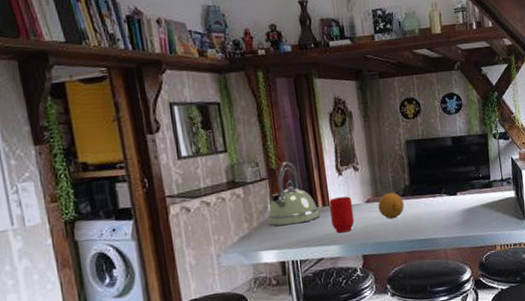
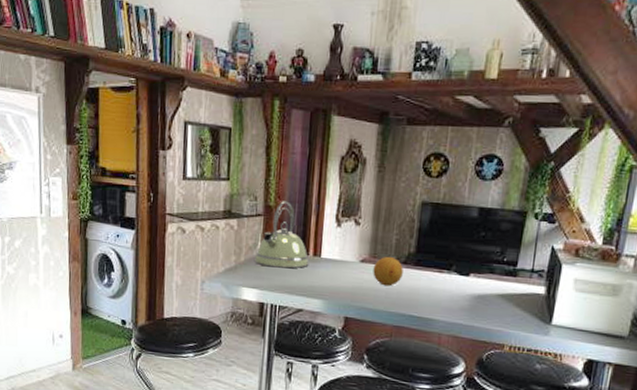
mug: present [329,196,355,233] -> none [319,249,346,289]

